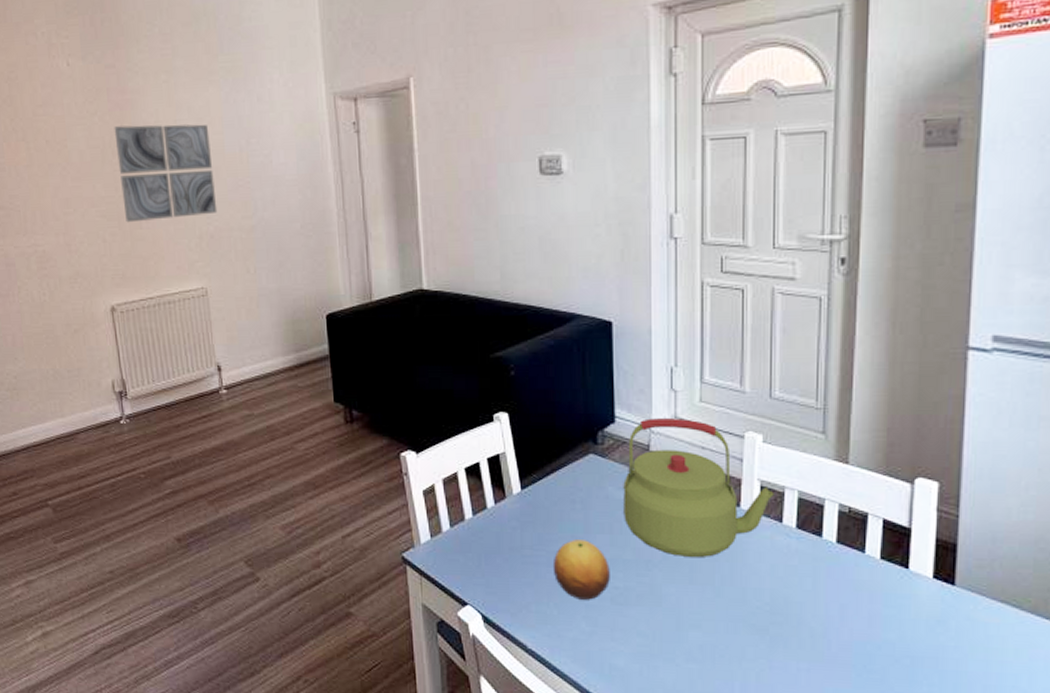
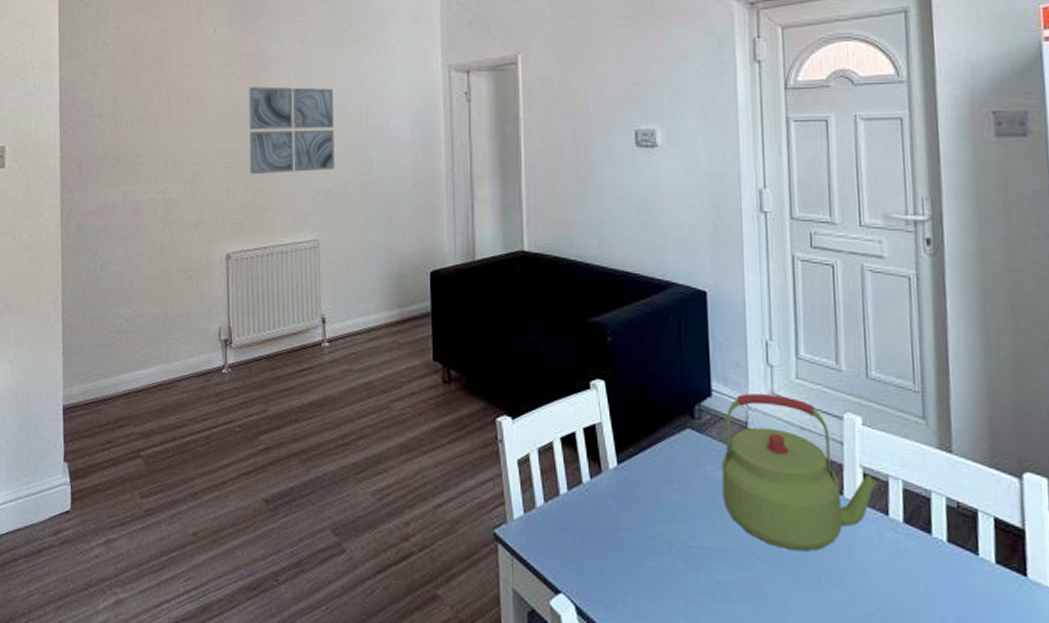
fruit: present [554,539,610,600] -> none [651,523,711,595]

